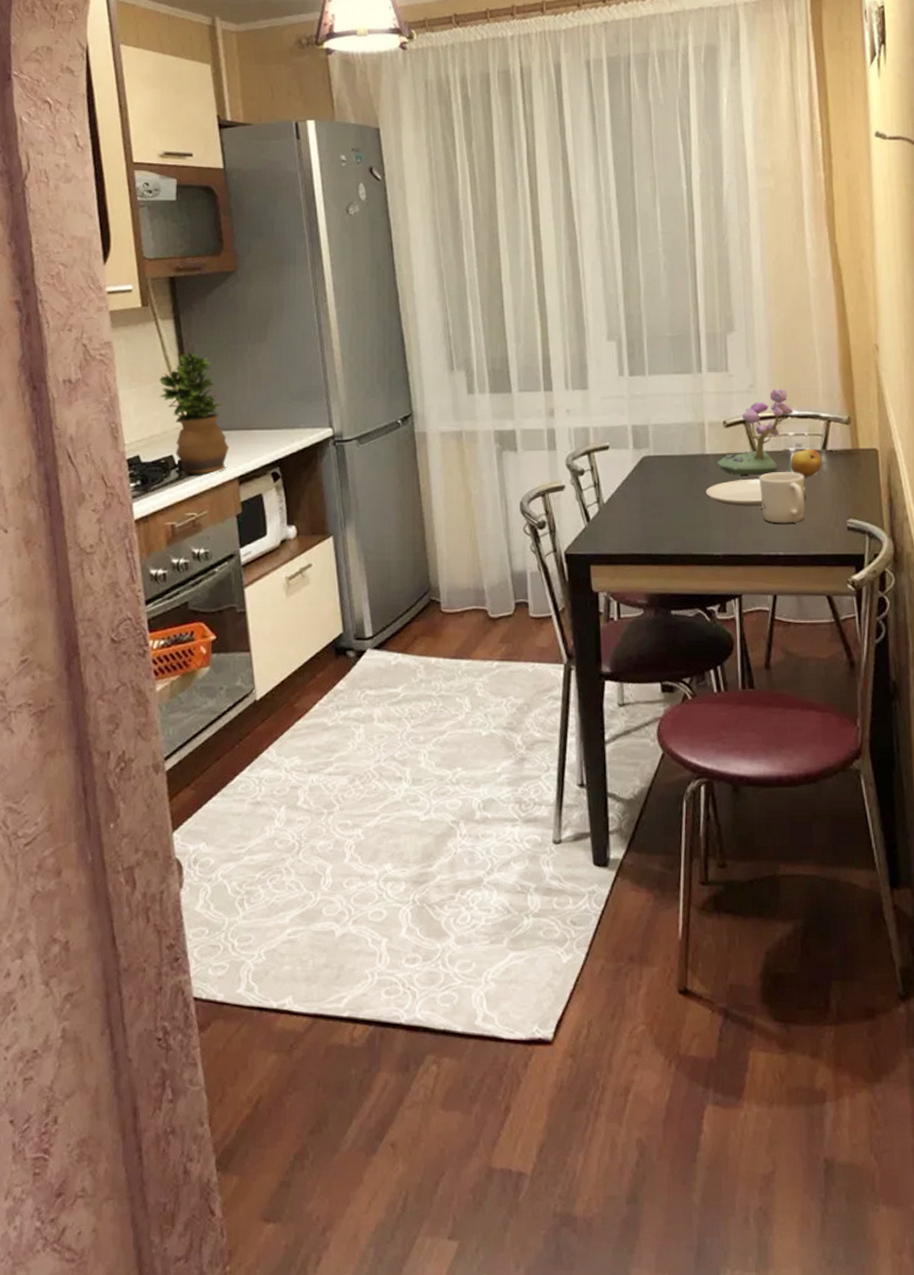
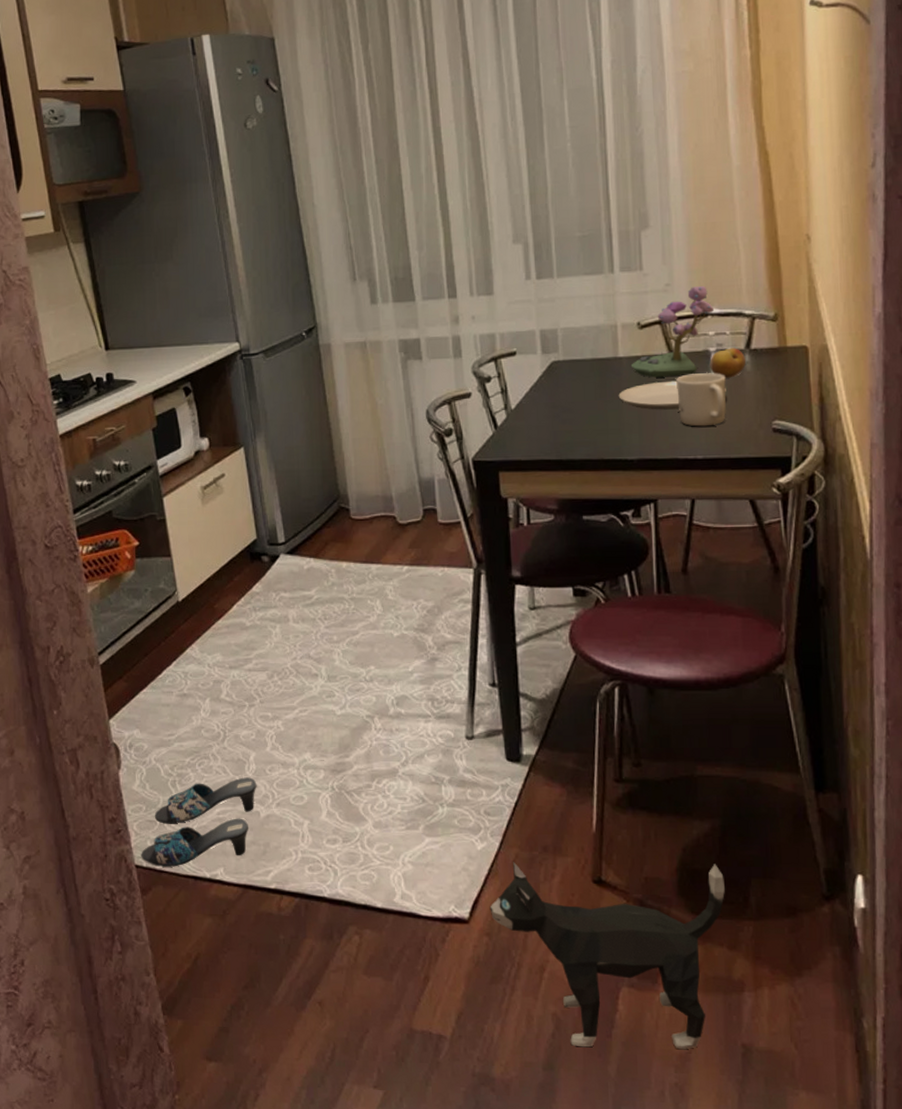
potted plant: present [158,352,229,475] -> none [73,273,142,391]
slippers: none [200,892,333,998] -> present [141,777,257,867]
cat: none [574,967,807,1175] -> present [489,861,725,1050]

